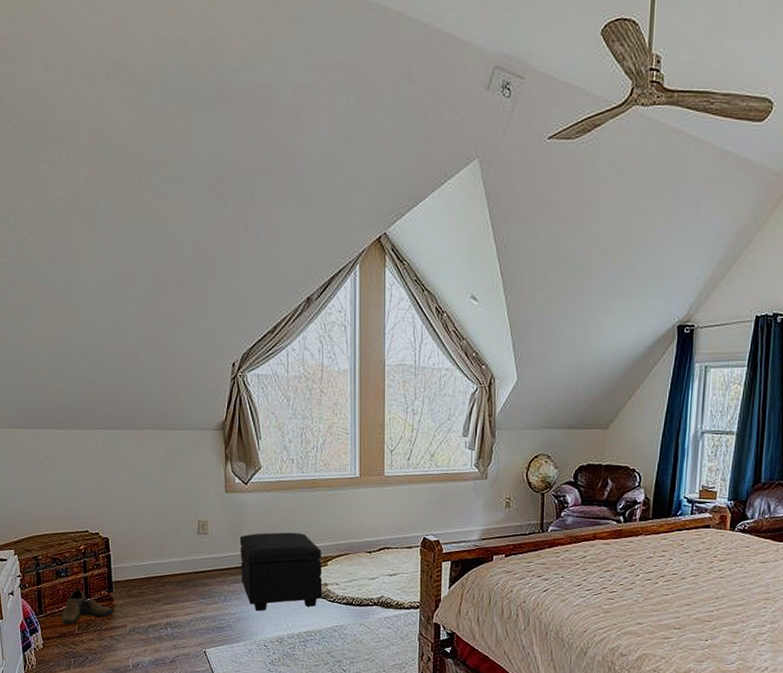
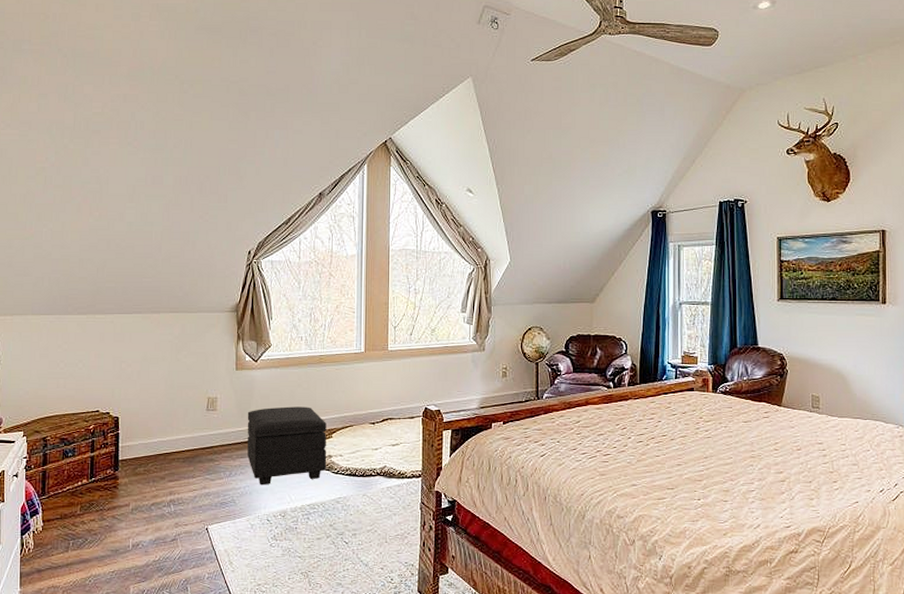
shoe: present [61,585,115,624] -> none [64,465,119,505]

